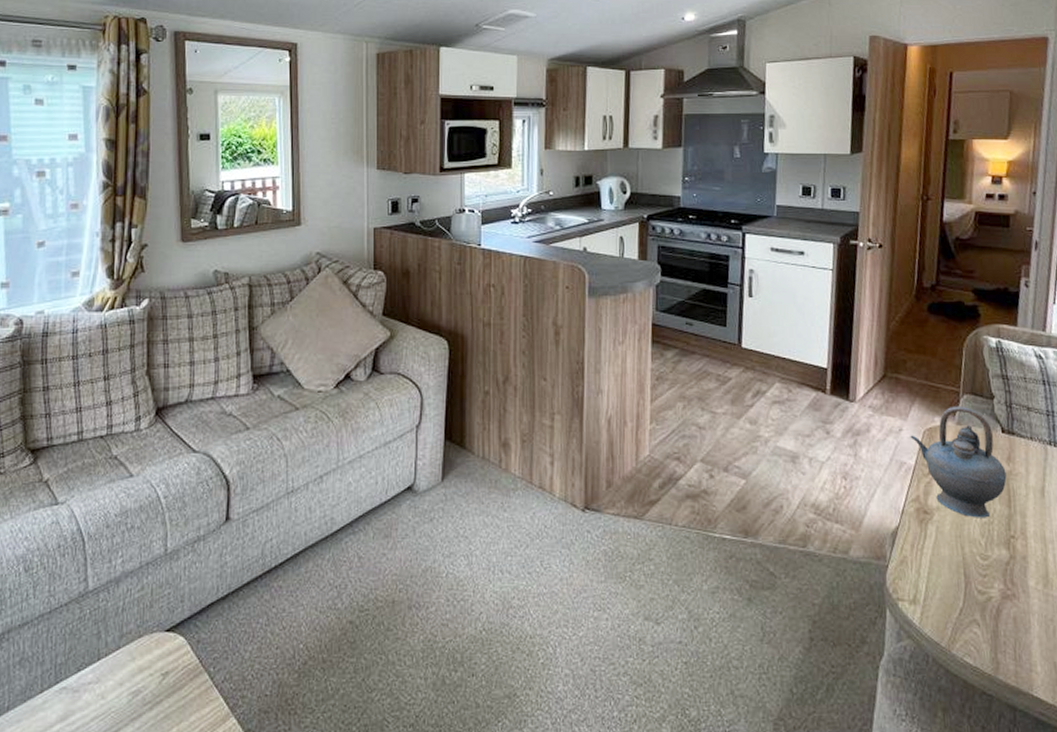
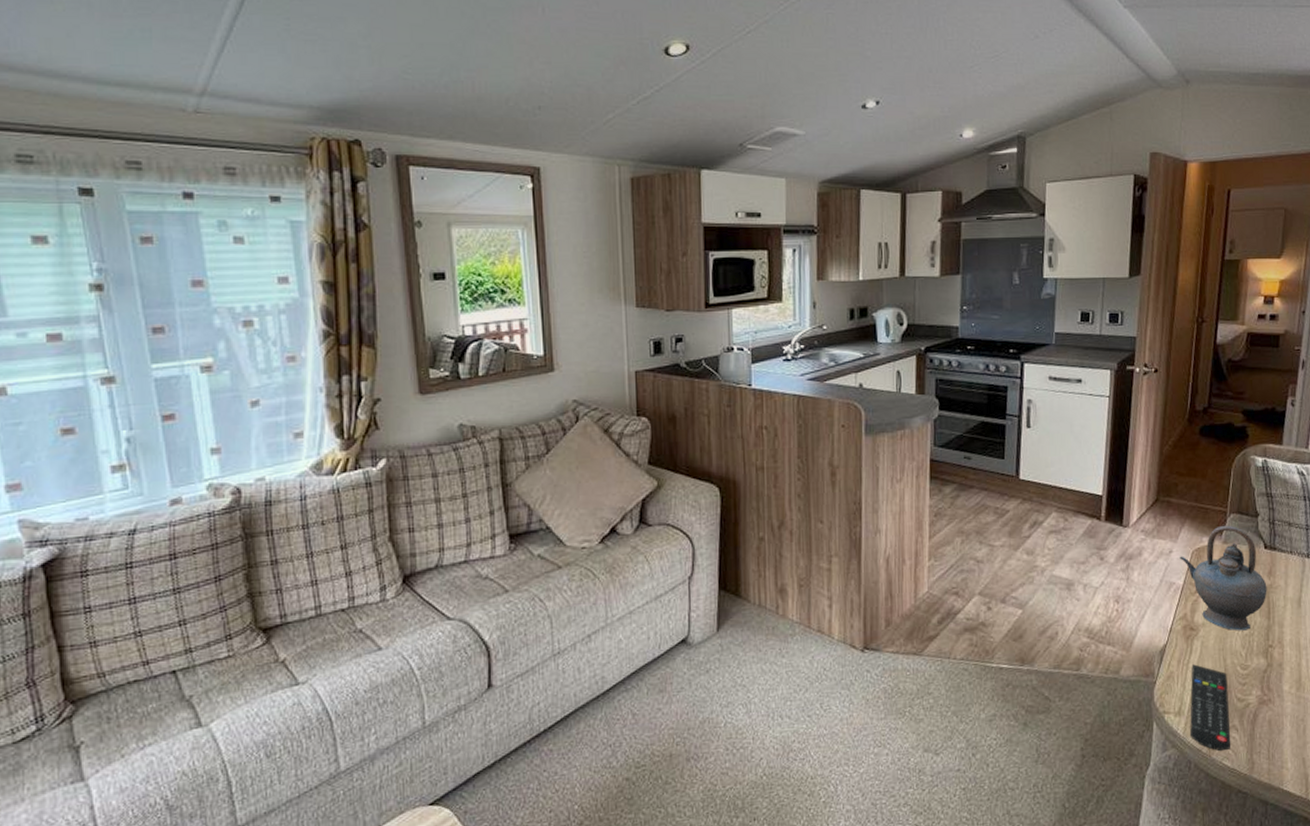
remote control: none [926,550,973,647] -> present [1190,664,1231,752]

